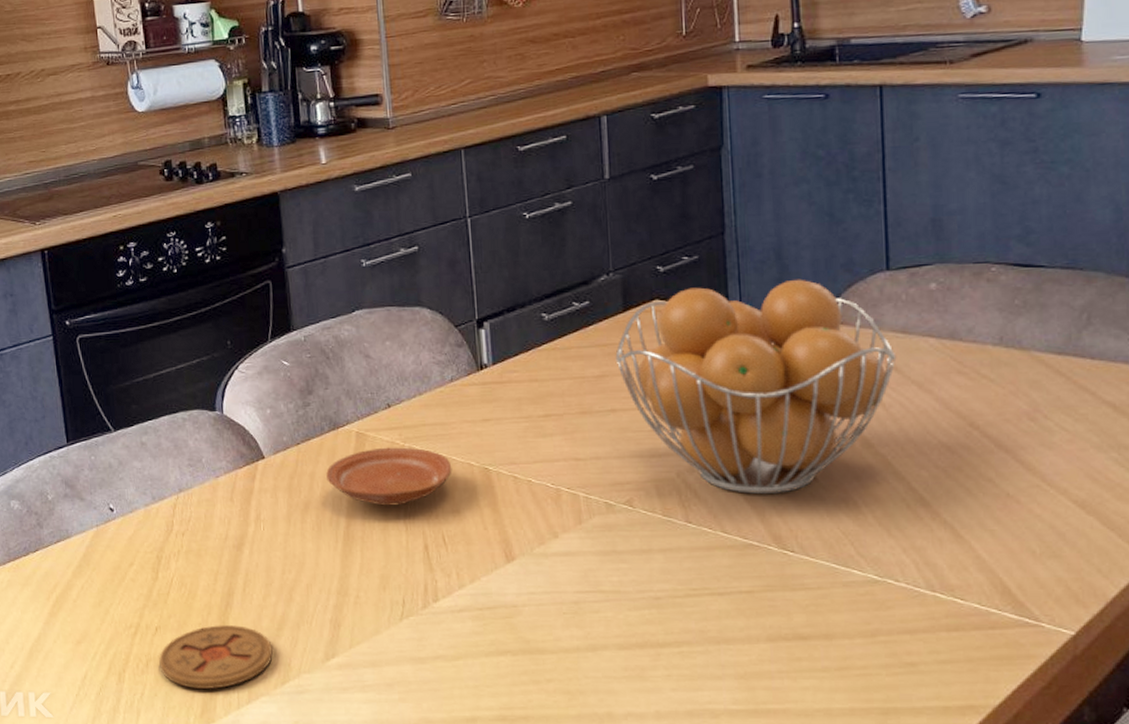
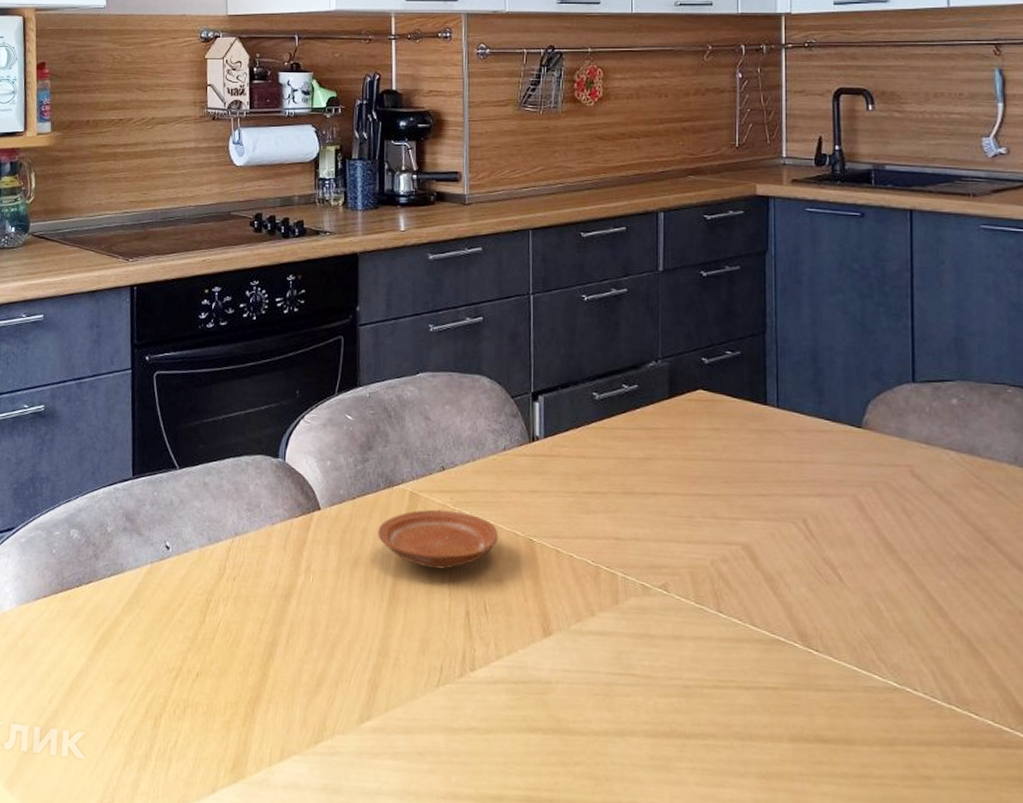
coaster: present [159,625,274,689] -> none [196,676,310,743]
fruit basket: present [615,279,897,494] -> none [659,381,920,591]

